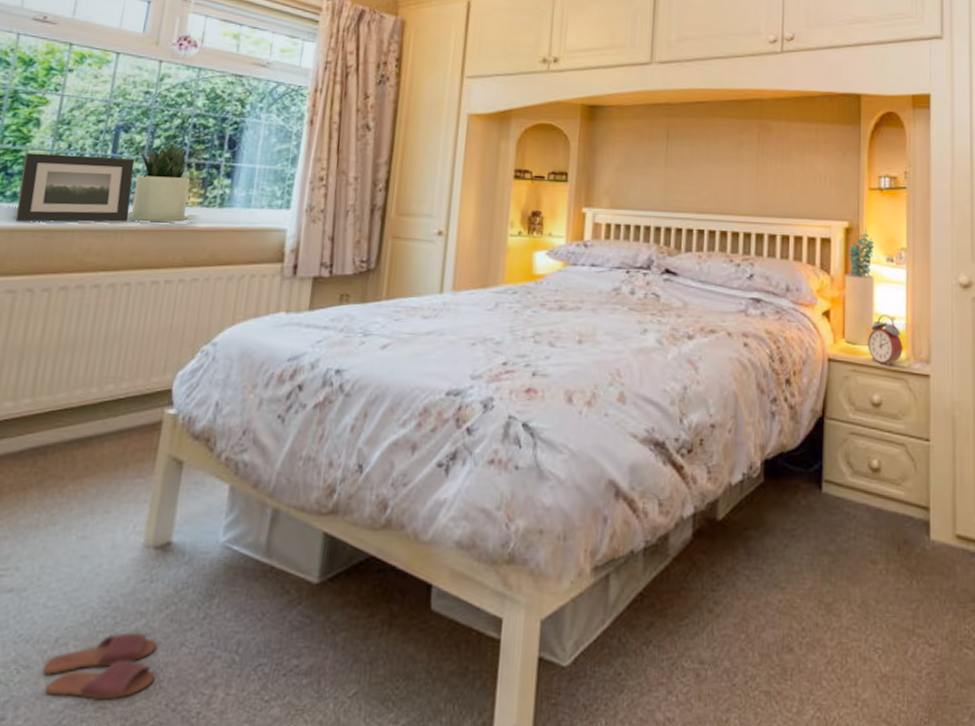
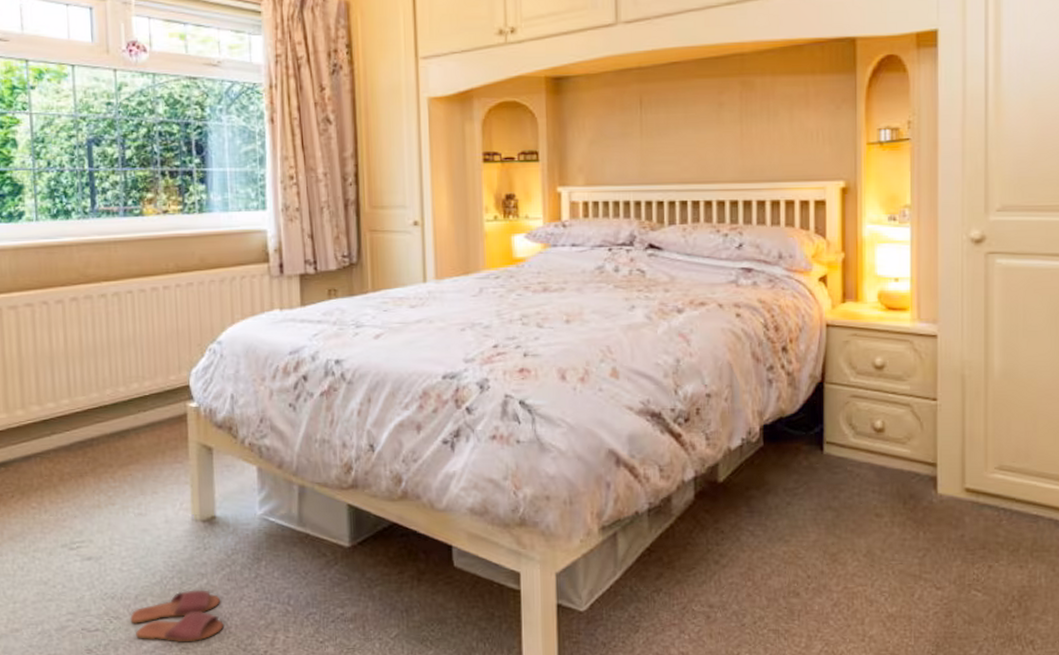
picture frame: present [15,153,135,223] -> none [10,171,118,240]
planter: present [127,143,191,223] -> none [111,153,175,233]
vase: present [843,229,875,346] -> none [842,187,875,309]
alarm clock: present [867,314,903,366] -> none [868,276,907,328]

